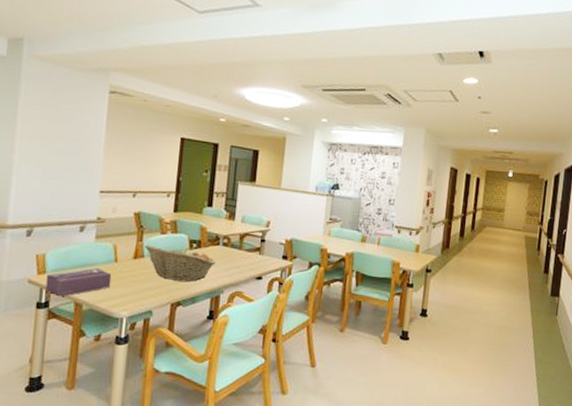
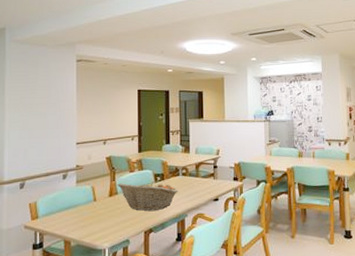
tissue box: present [45,267,112,297] -> none [39,208,93,237]

